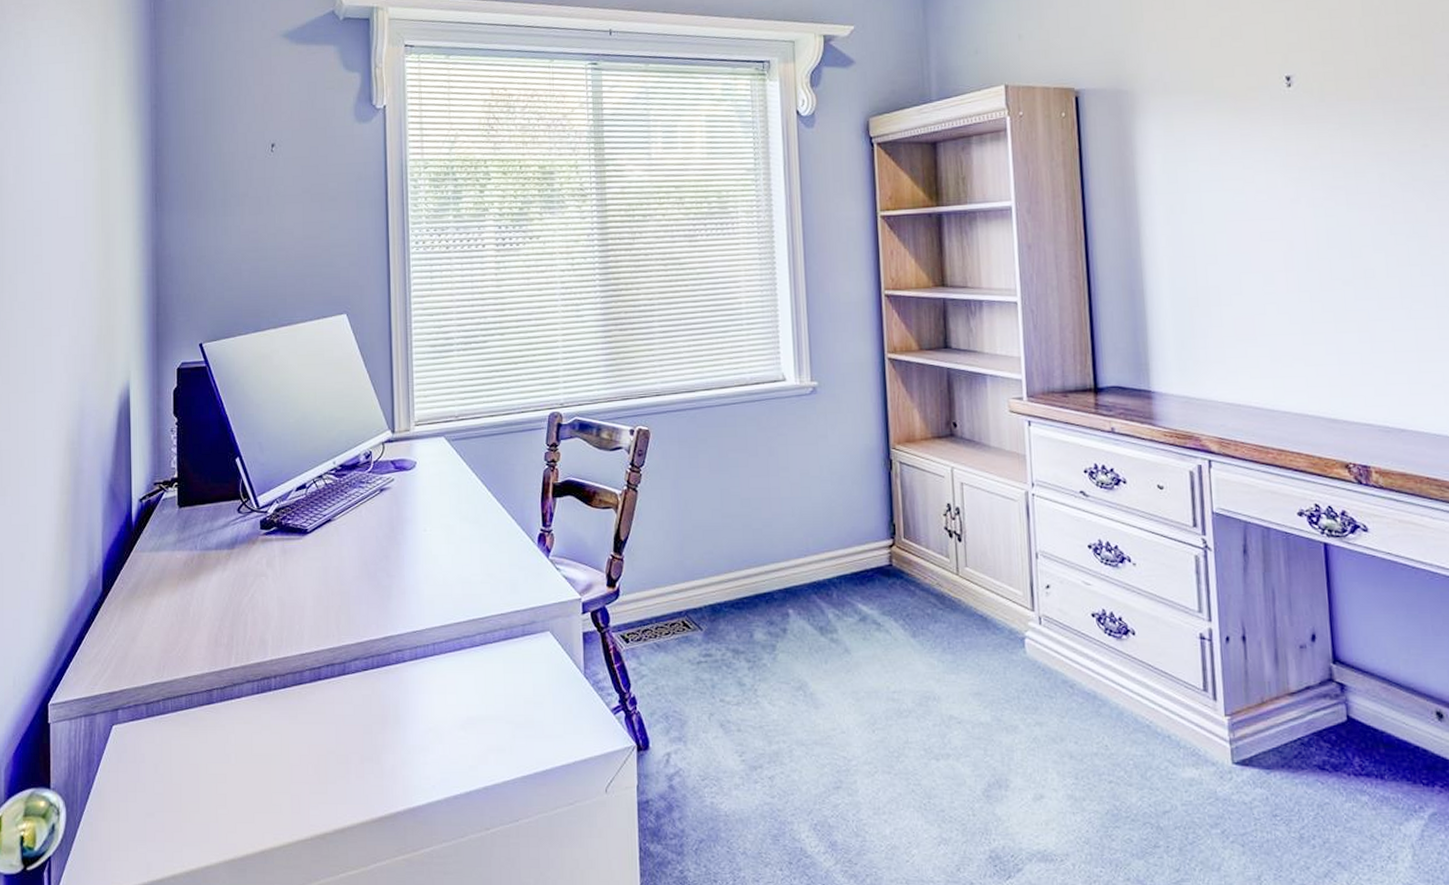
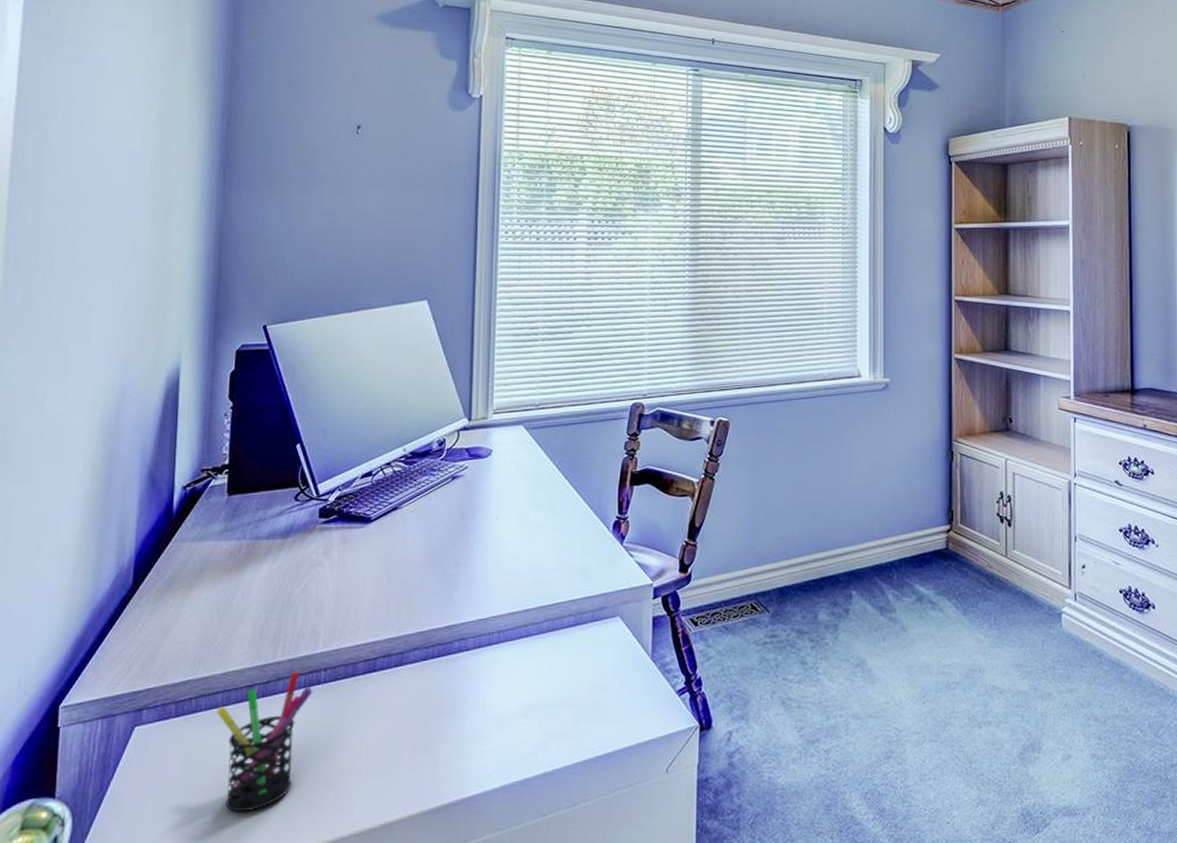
pen holder: none [181,677,265,811] -> present [216,671,313,812]

